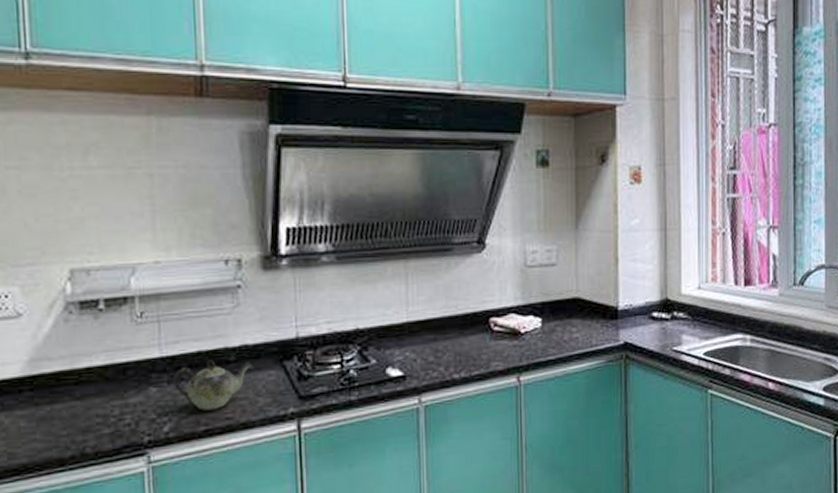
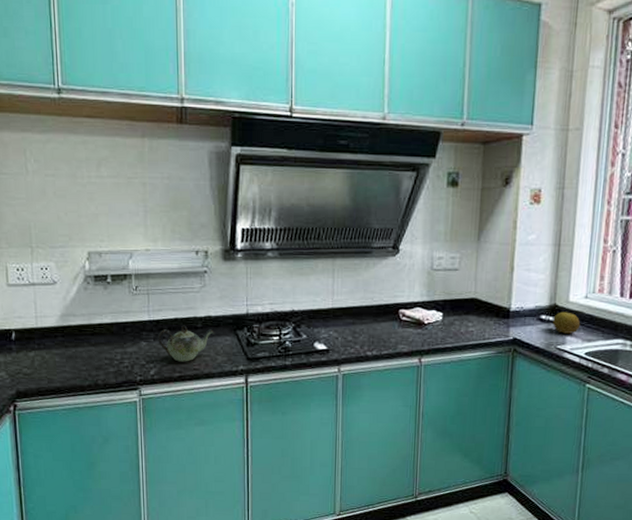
fruit: none [666,306,696,332] -> present [553,311,581,334]

